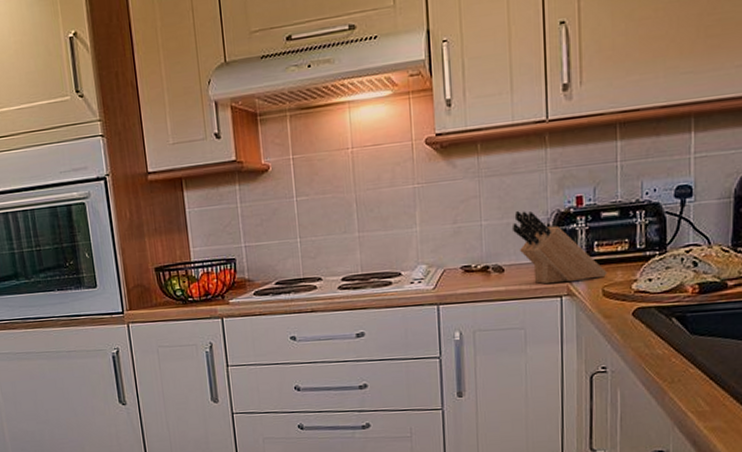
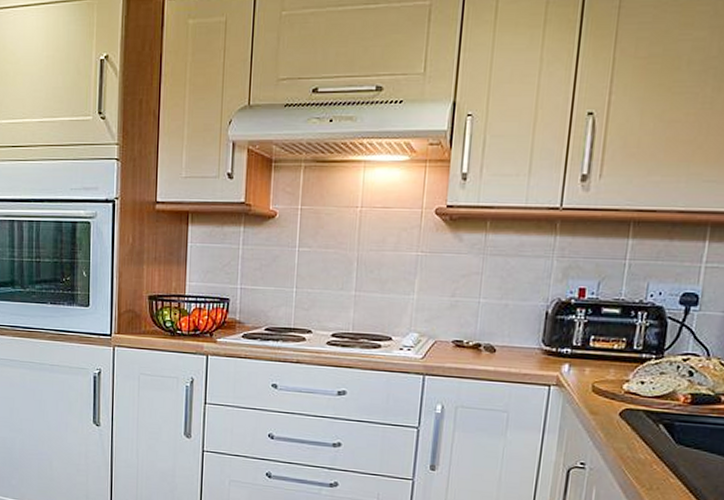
knife block: present [511,210,607,284] -> none [509,293,600,373]

